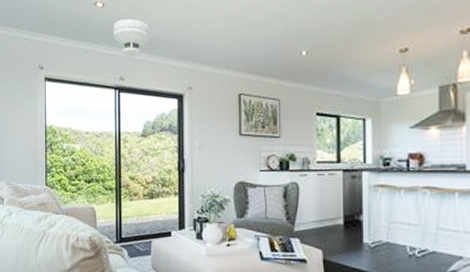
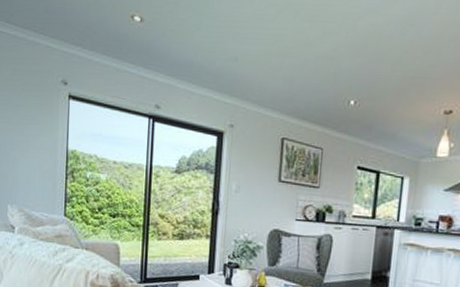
smoke detector: present [113,18,150,57] -> none [151,39,192,84]

